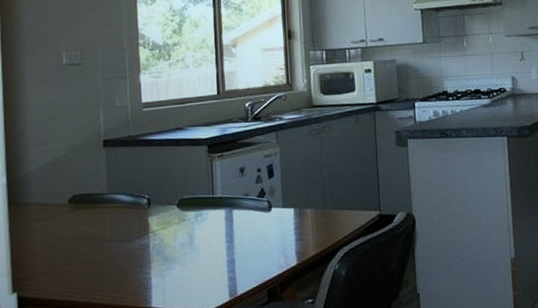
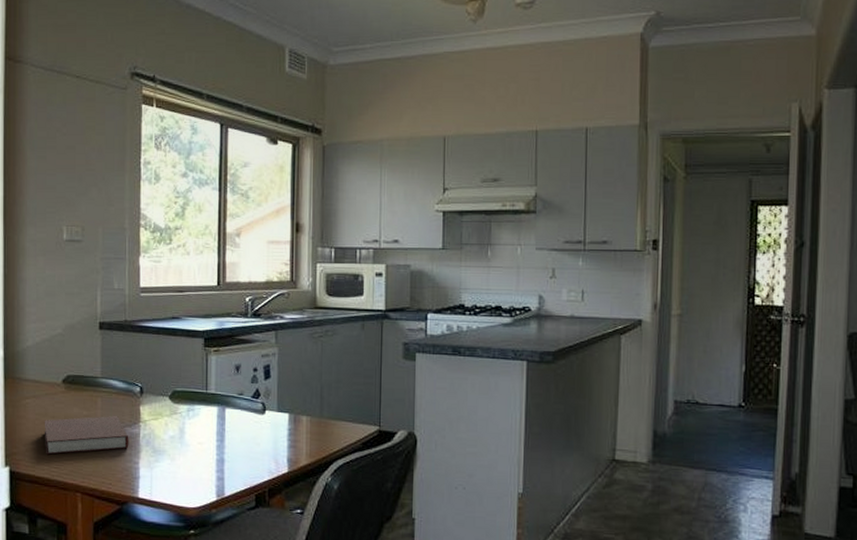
notebook: none [51,230,140,276] -> present [44,416,129,455]

